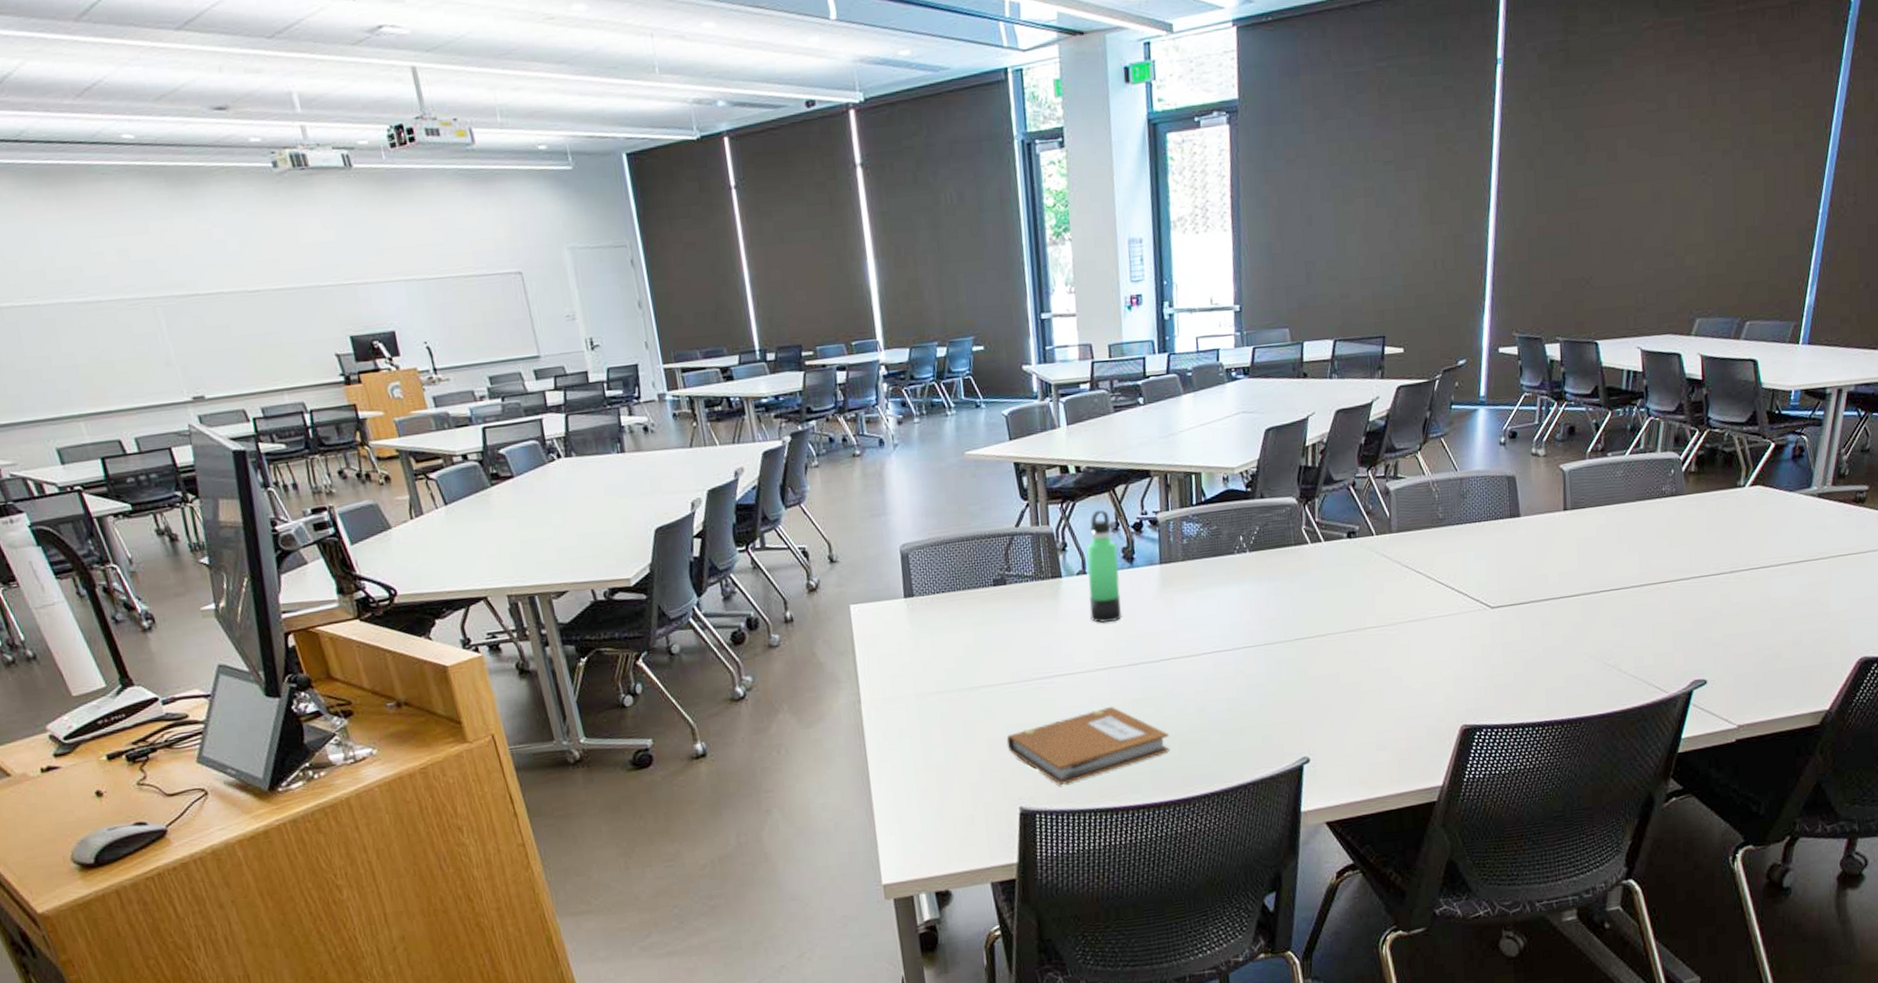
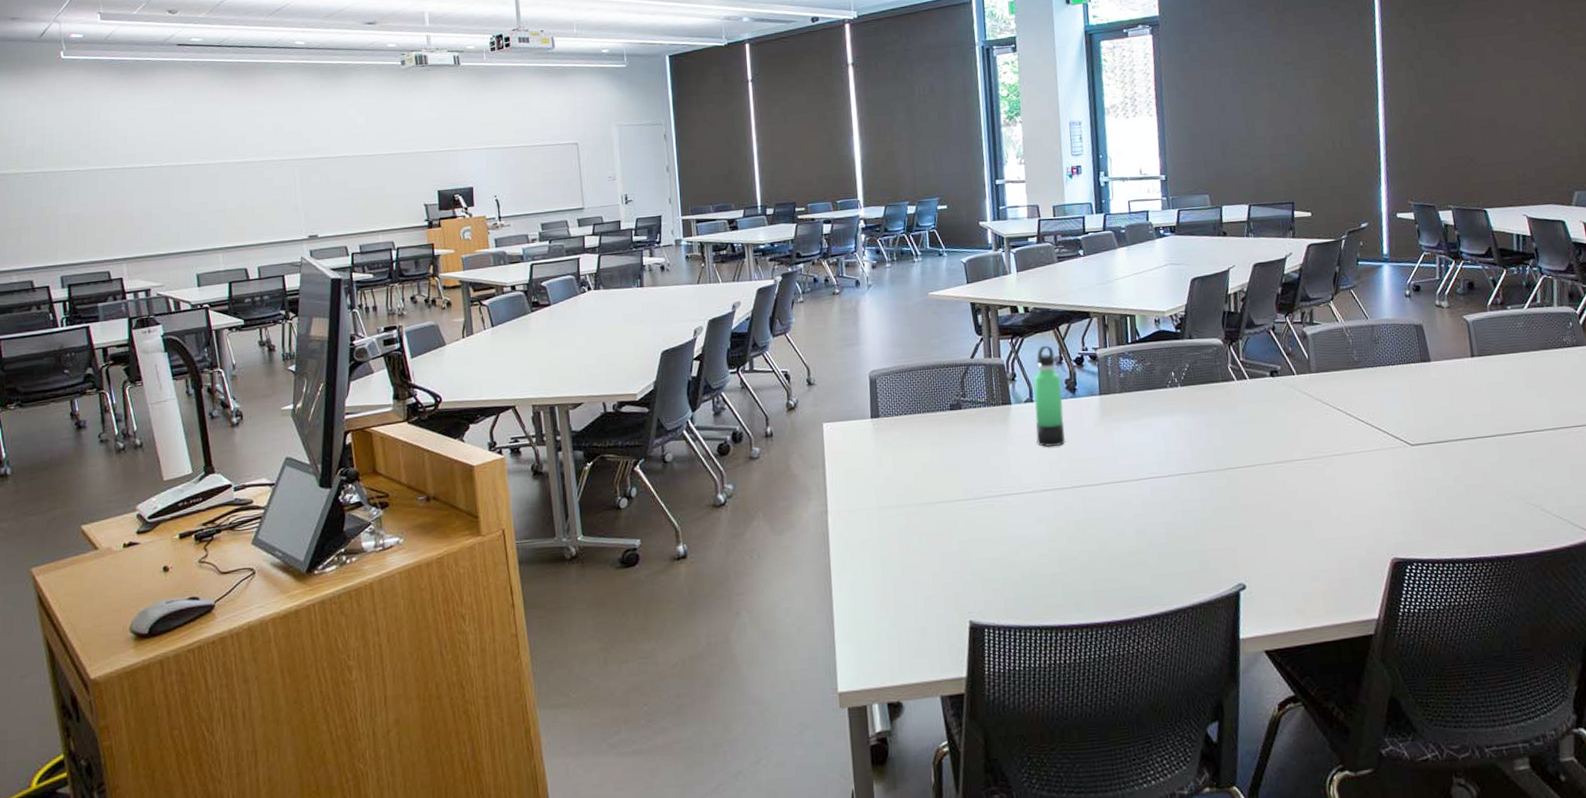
notebook: present [1006,707,1170,785] -> none [958,526,1111,601]

